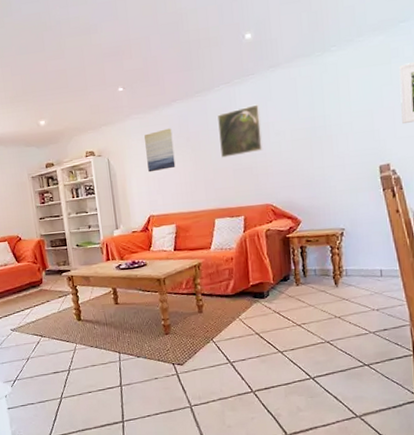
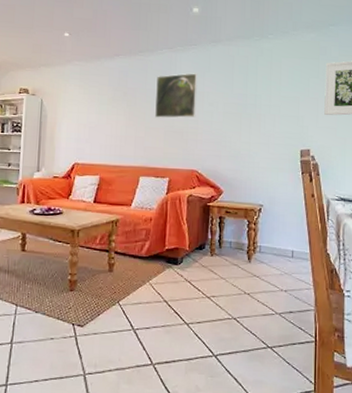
wall art: present [144,128,176,173] -> none [81,80,111,120]

